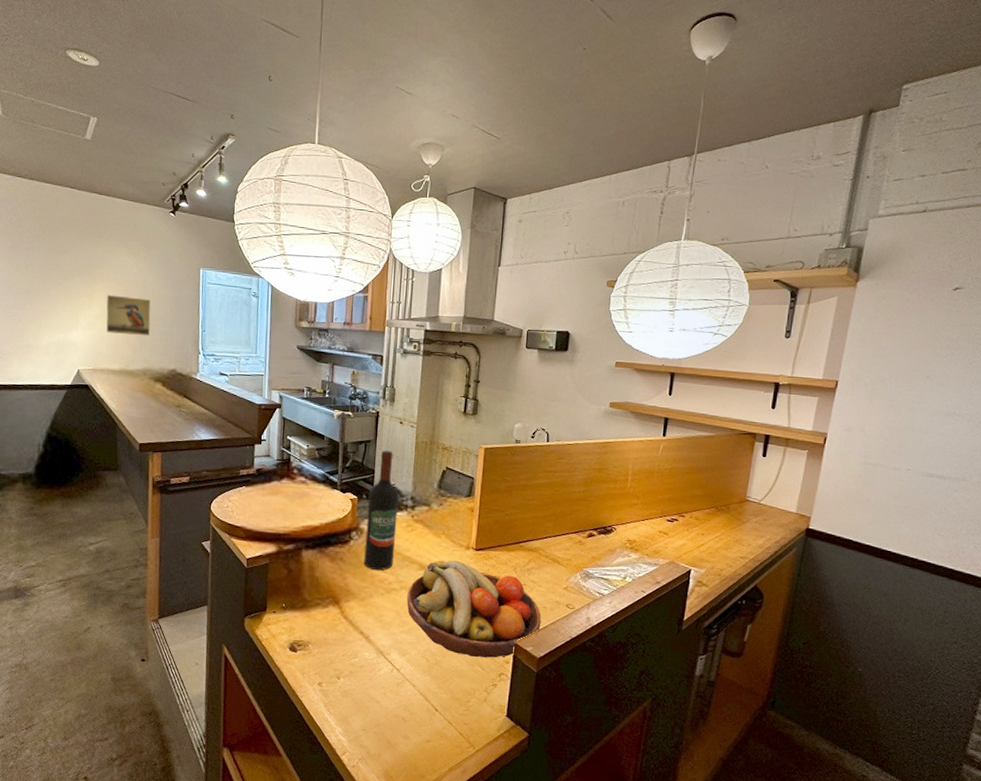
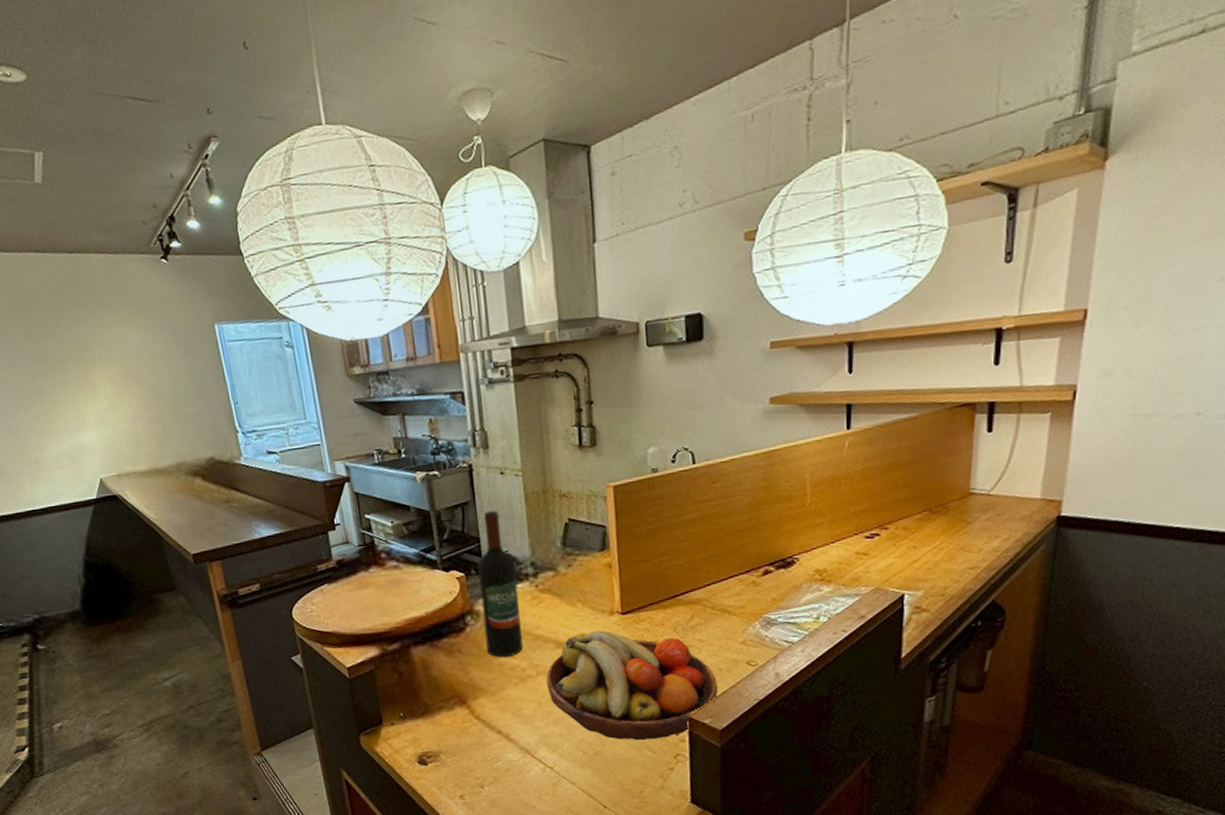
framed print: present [106,294,151,337] -> none [110,376,173,427]

